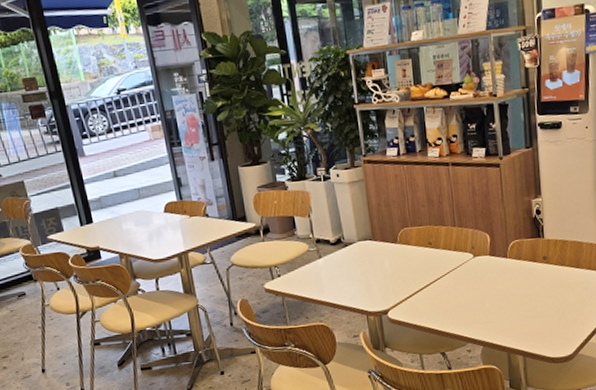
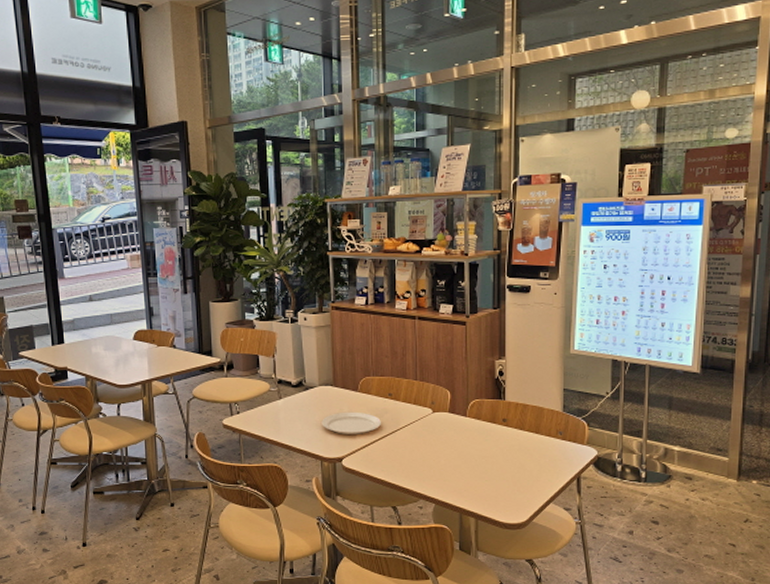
plate: none [364,263,424,287] -> present [322,411,382,434]

